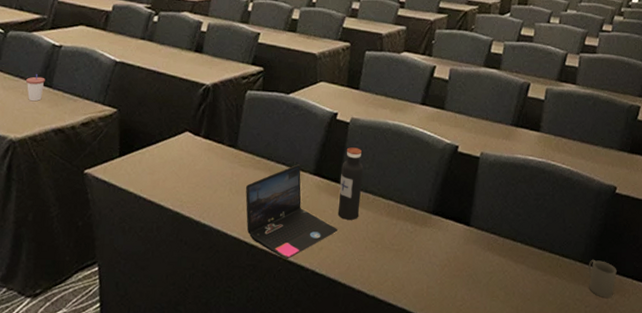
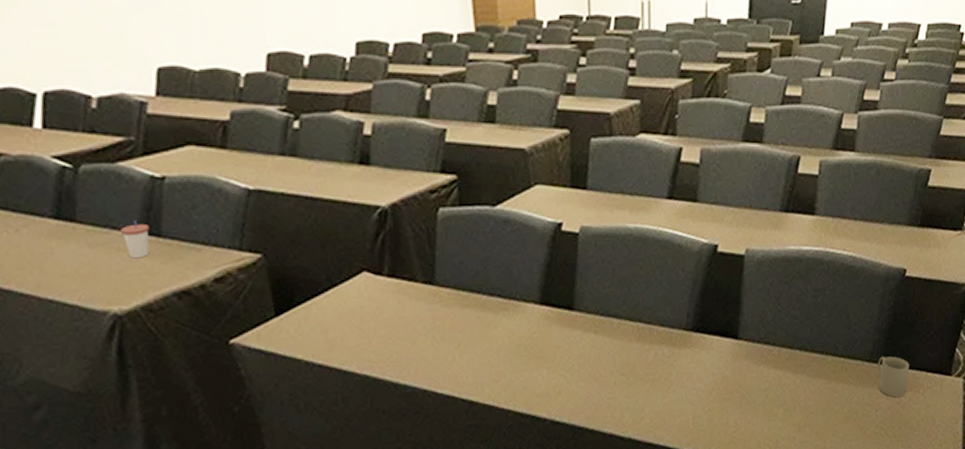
laptop: present [245,164,339,259] -> none [453,294,579,412]
water bottle: present [337,147,364,220] -> none [575,263,603,353]

